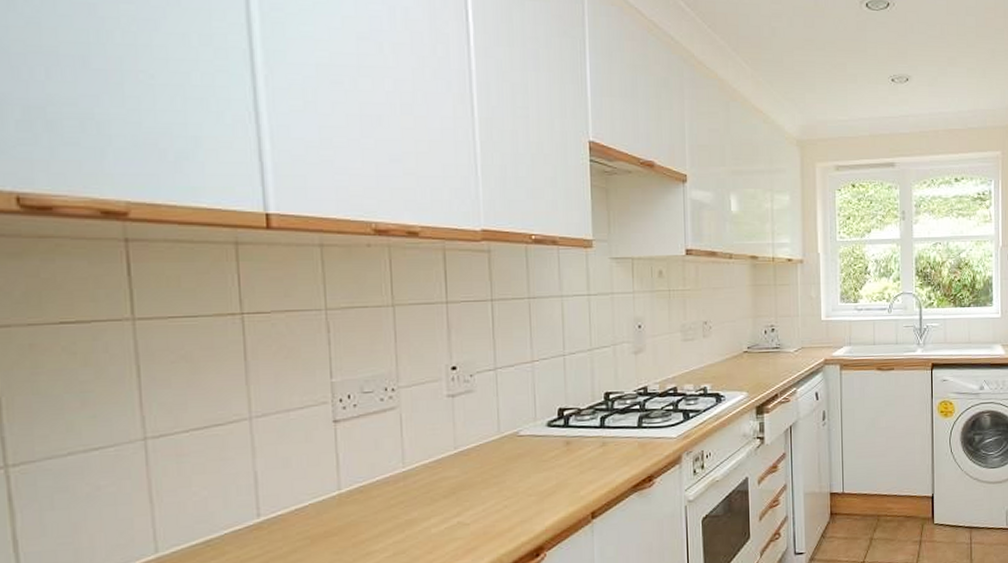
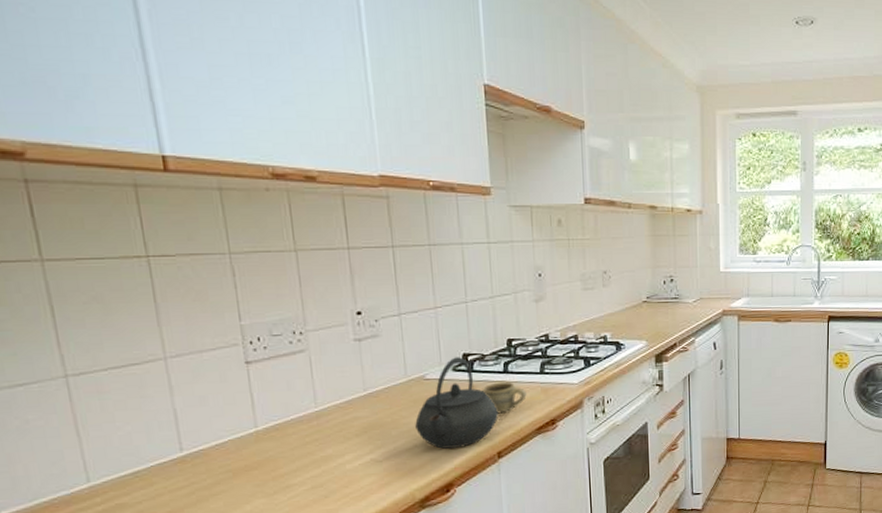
kettle: none [506,412,593,510] -> present [415,357,498,449]
cup: none [577,437,623,471] -> present [482,382,527,414]

